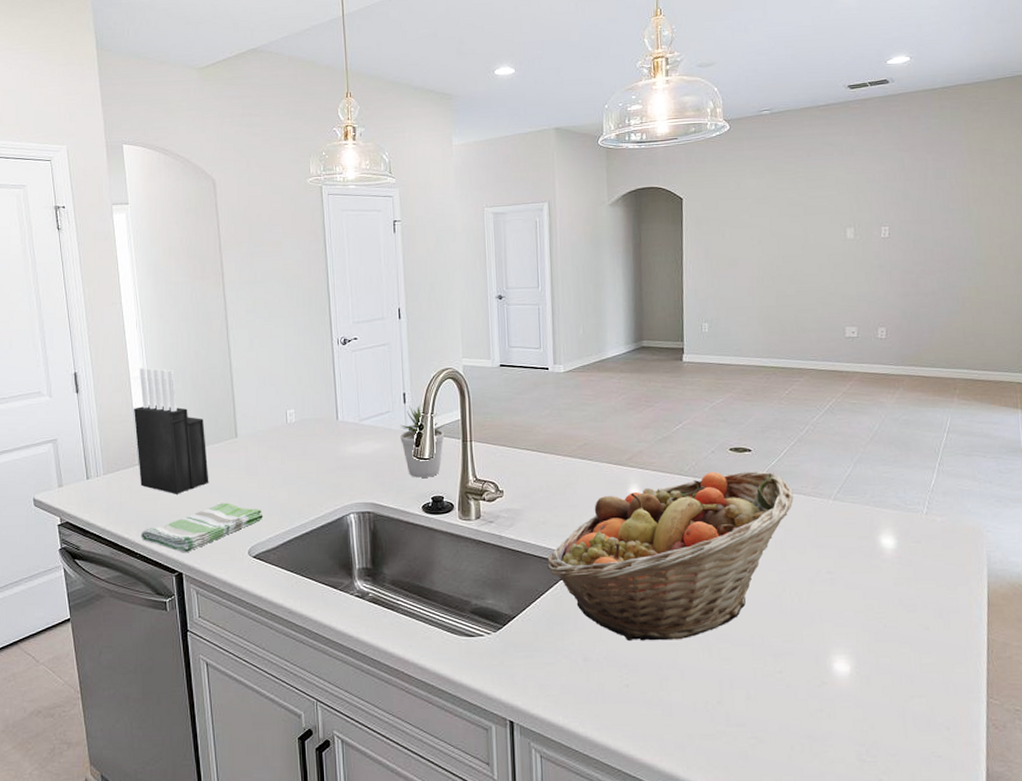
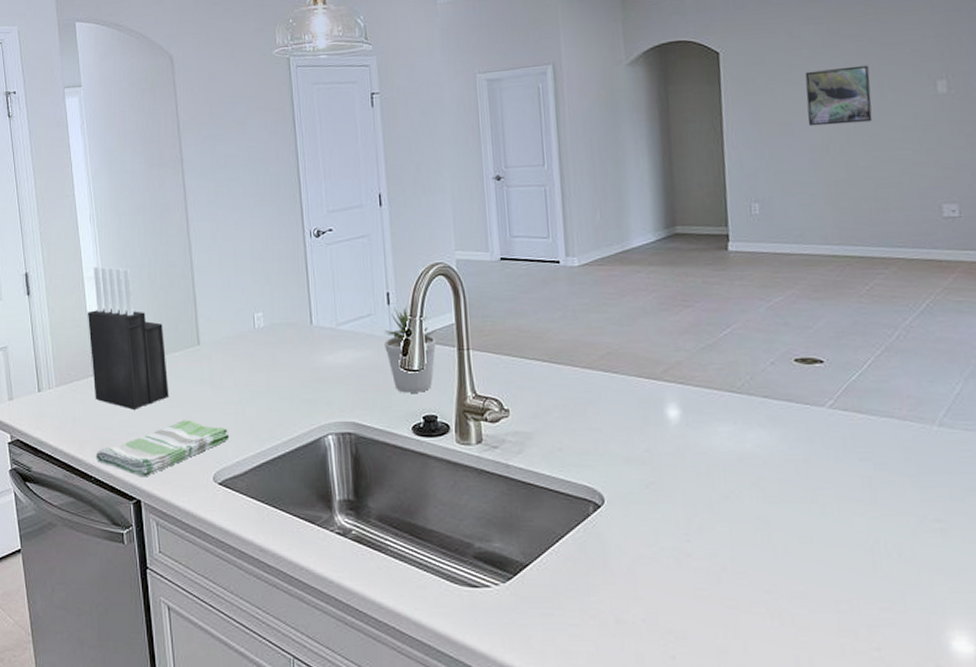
fruit basket: present [547,470,794,641] -> none [566,387,884,602]
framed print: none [748,213,798,262] -> present [805,65,873,127]

